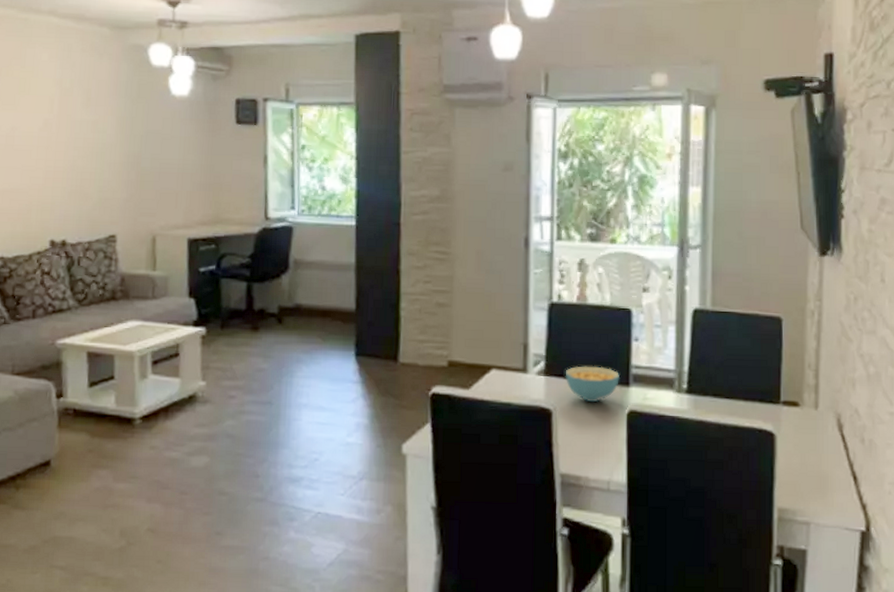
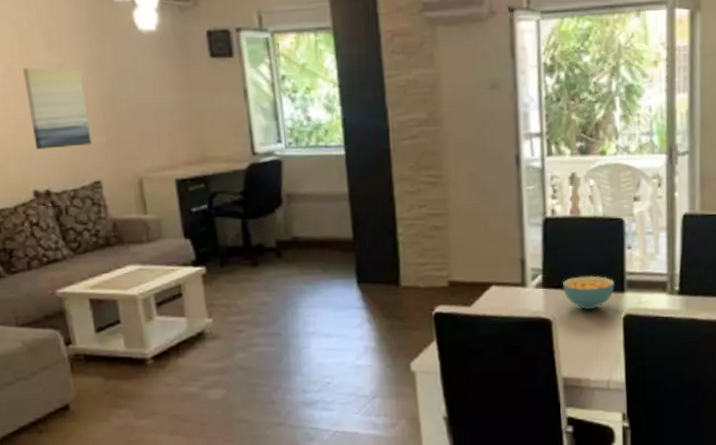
wall art: none [58,123,113,201] -> present [22,68,92,149]

